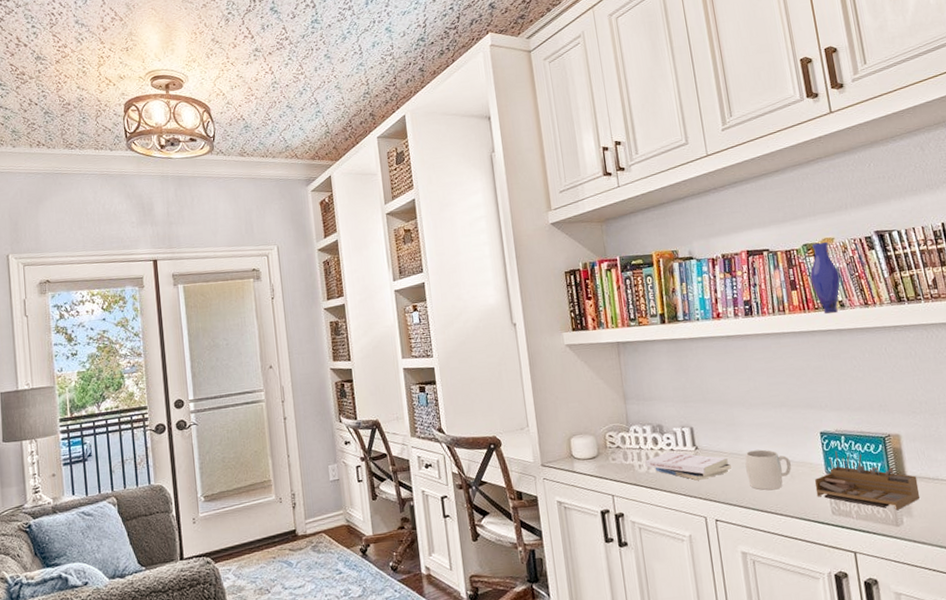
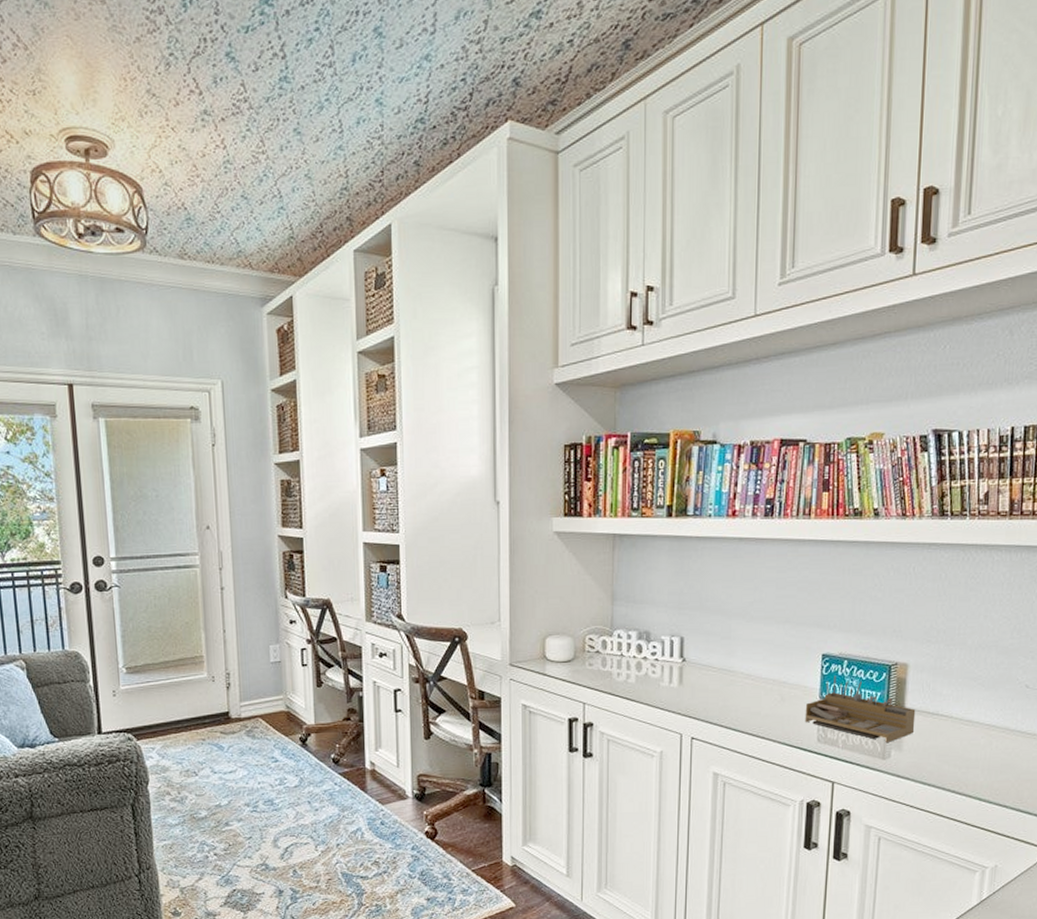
books: present [644,451,731,480] -> none [624,661,718,695]
mug: present [745,449,792,491] -> none [734,667,783,712]
vase: present [810,242,841,315] -> none [847,438,882,523]

